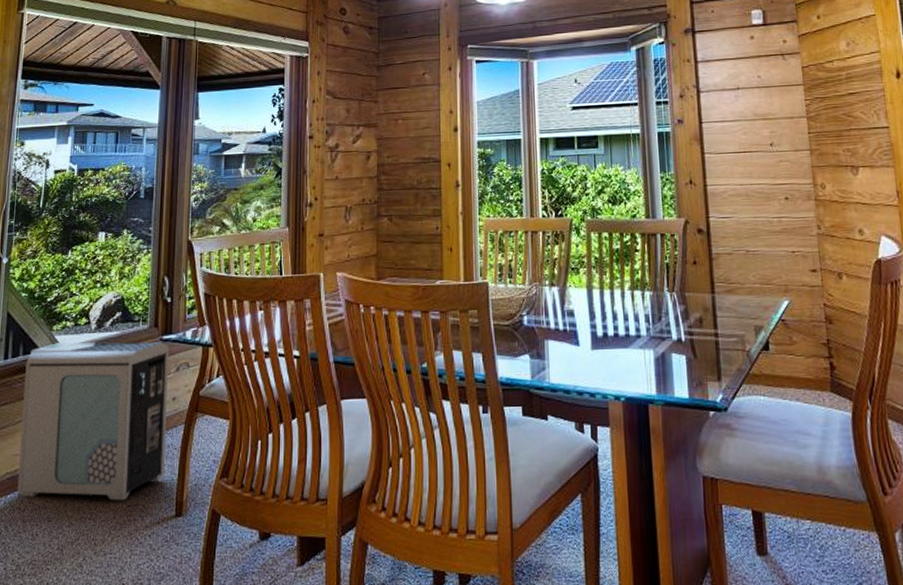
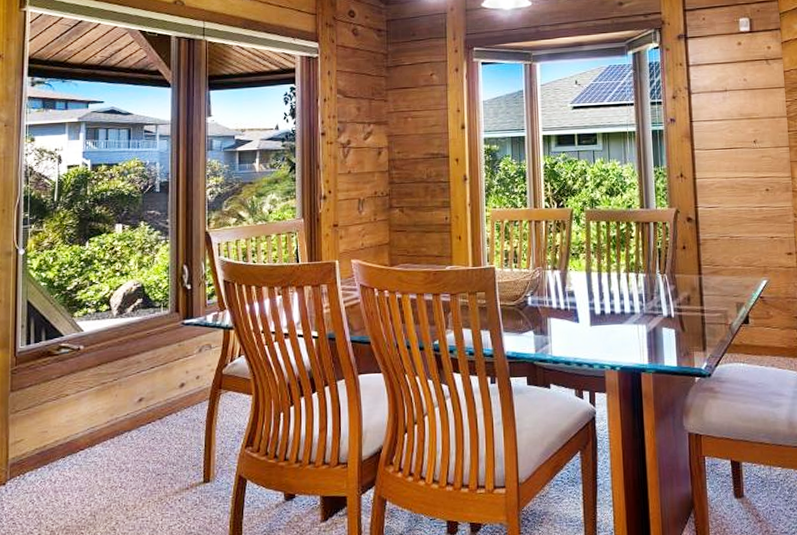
air purifier: present [17,342,169,501] -> none [47,326,191,471]

